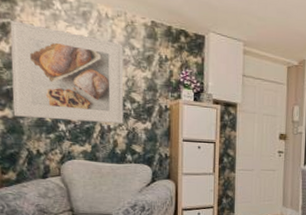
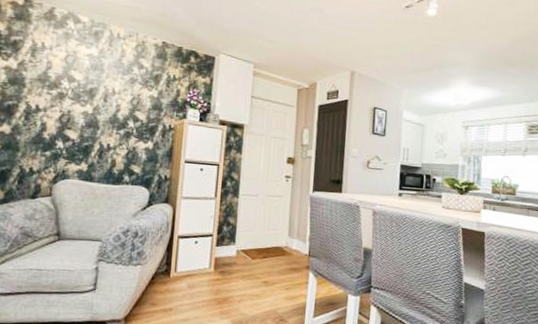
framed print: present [9,19,124,123] -> none [11,37,132,142]

